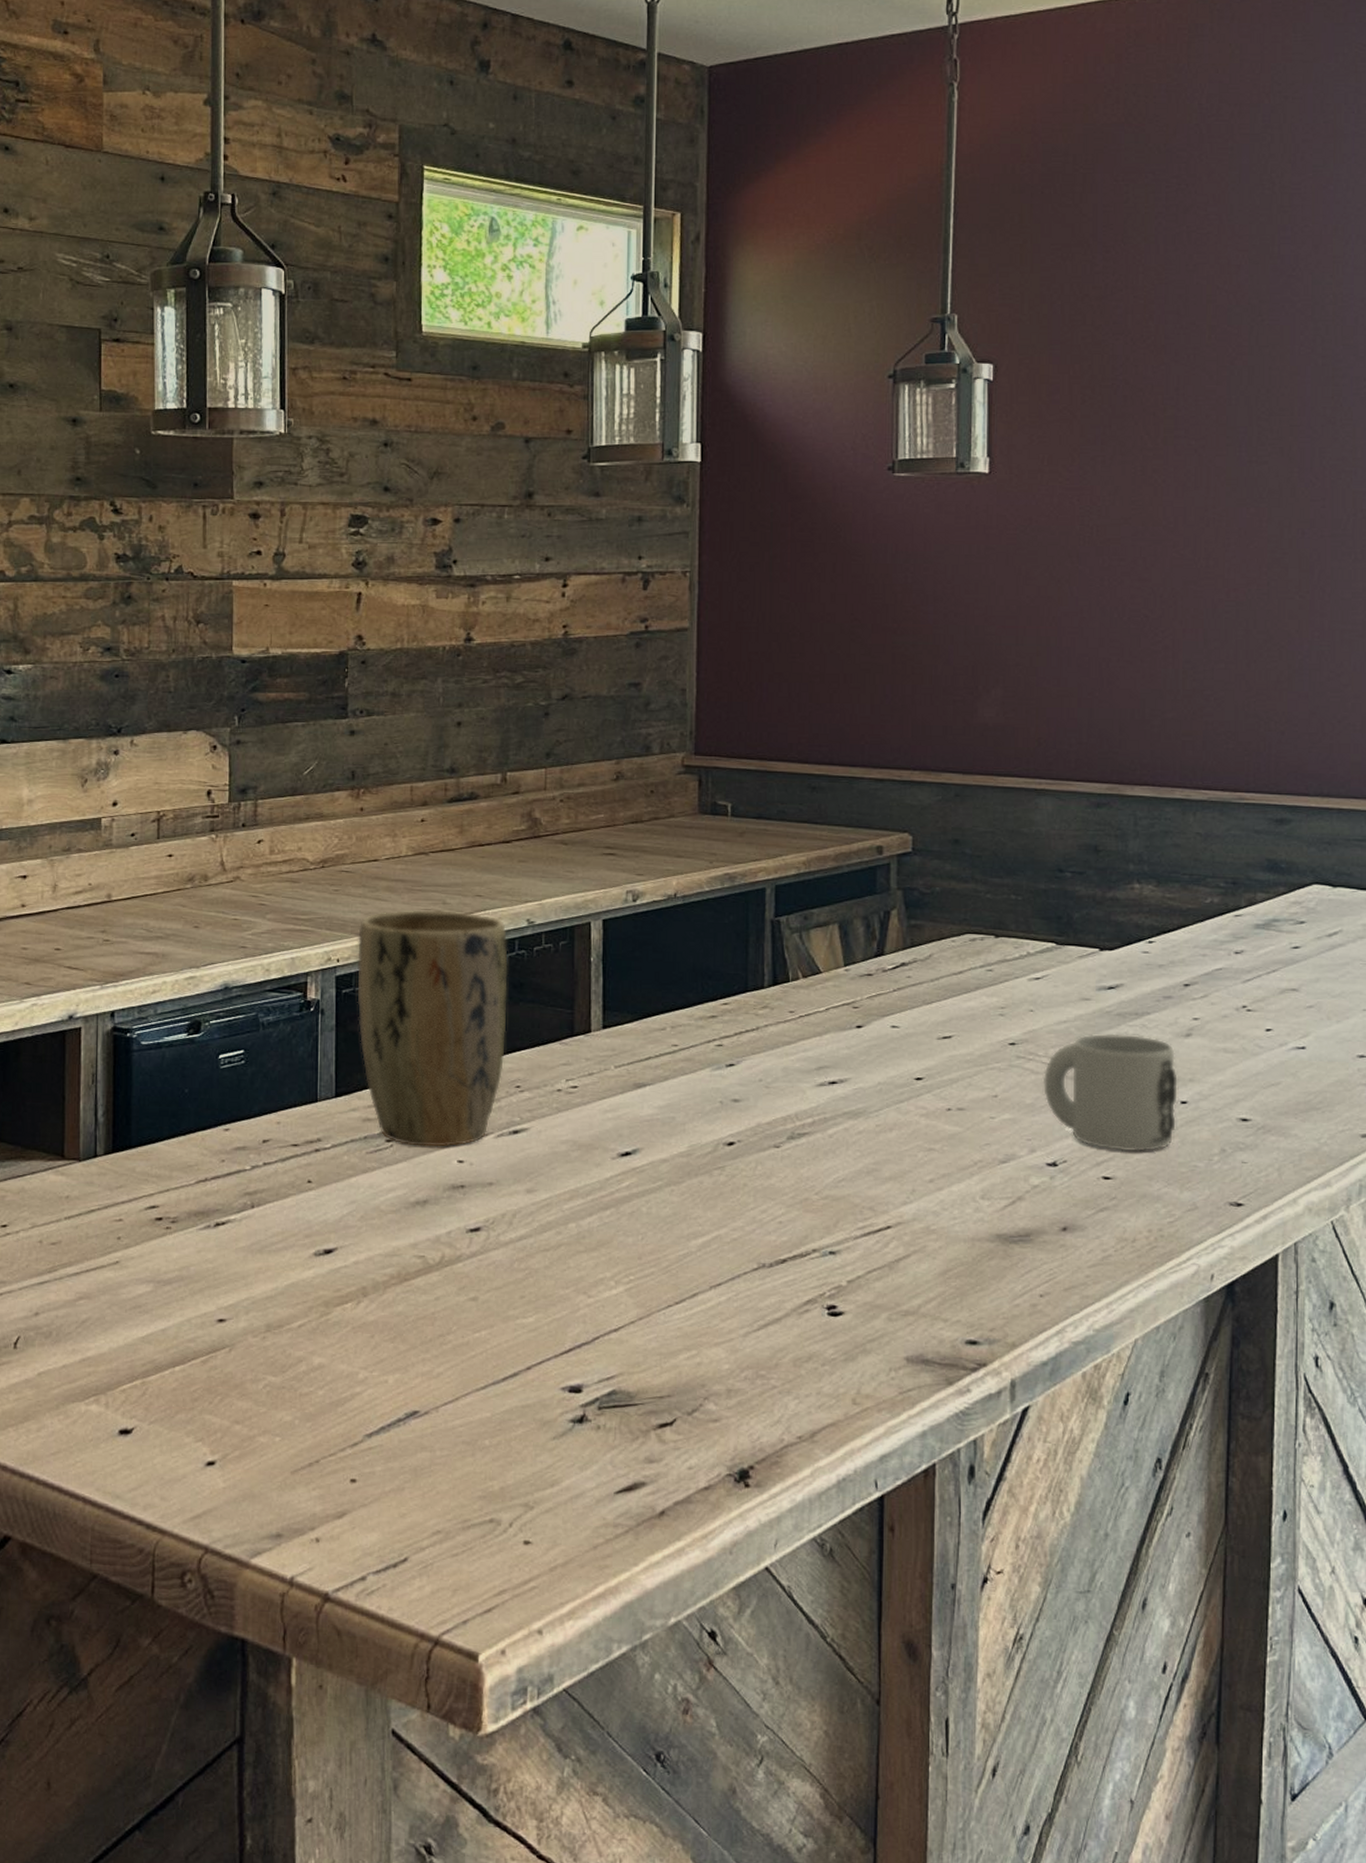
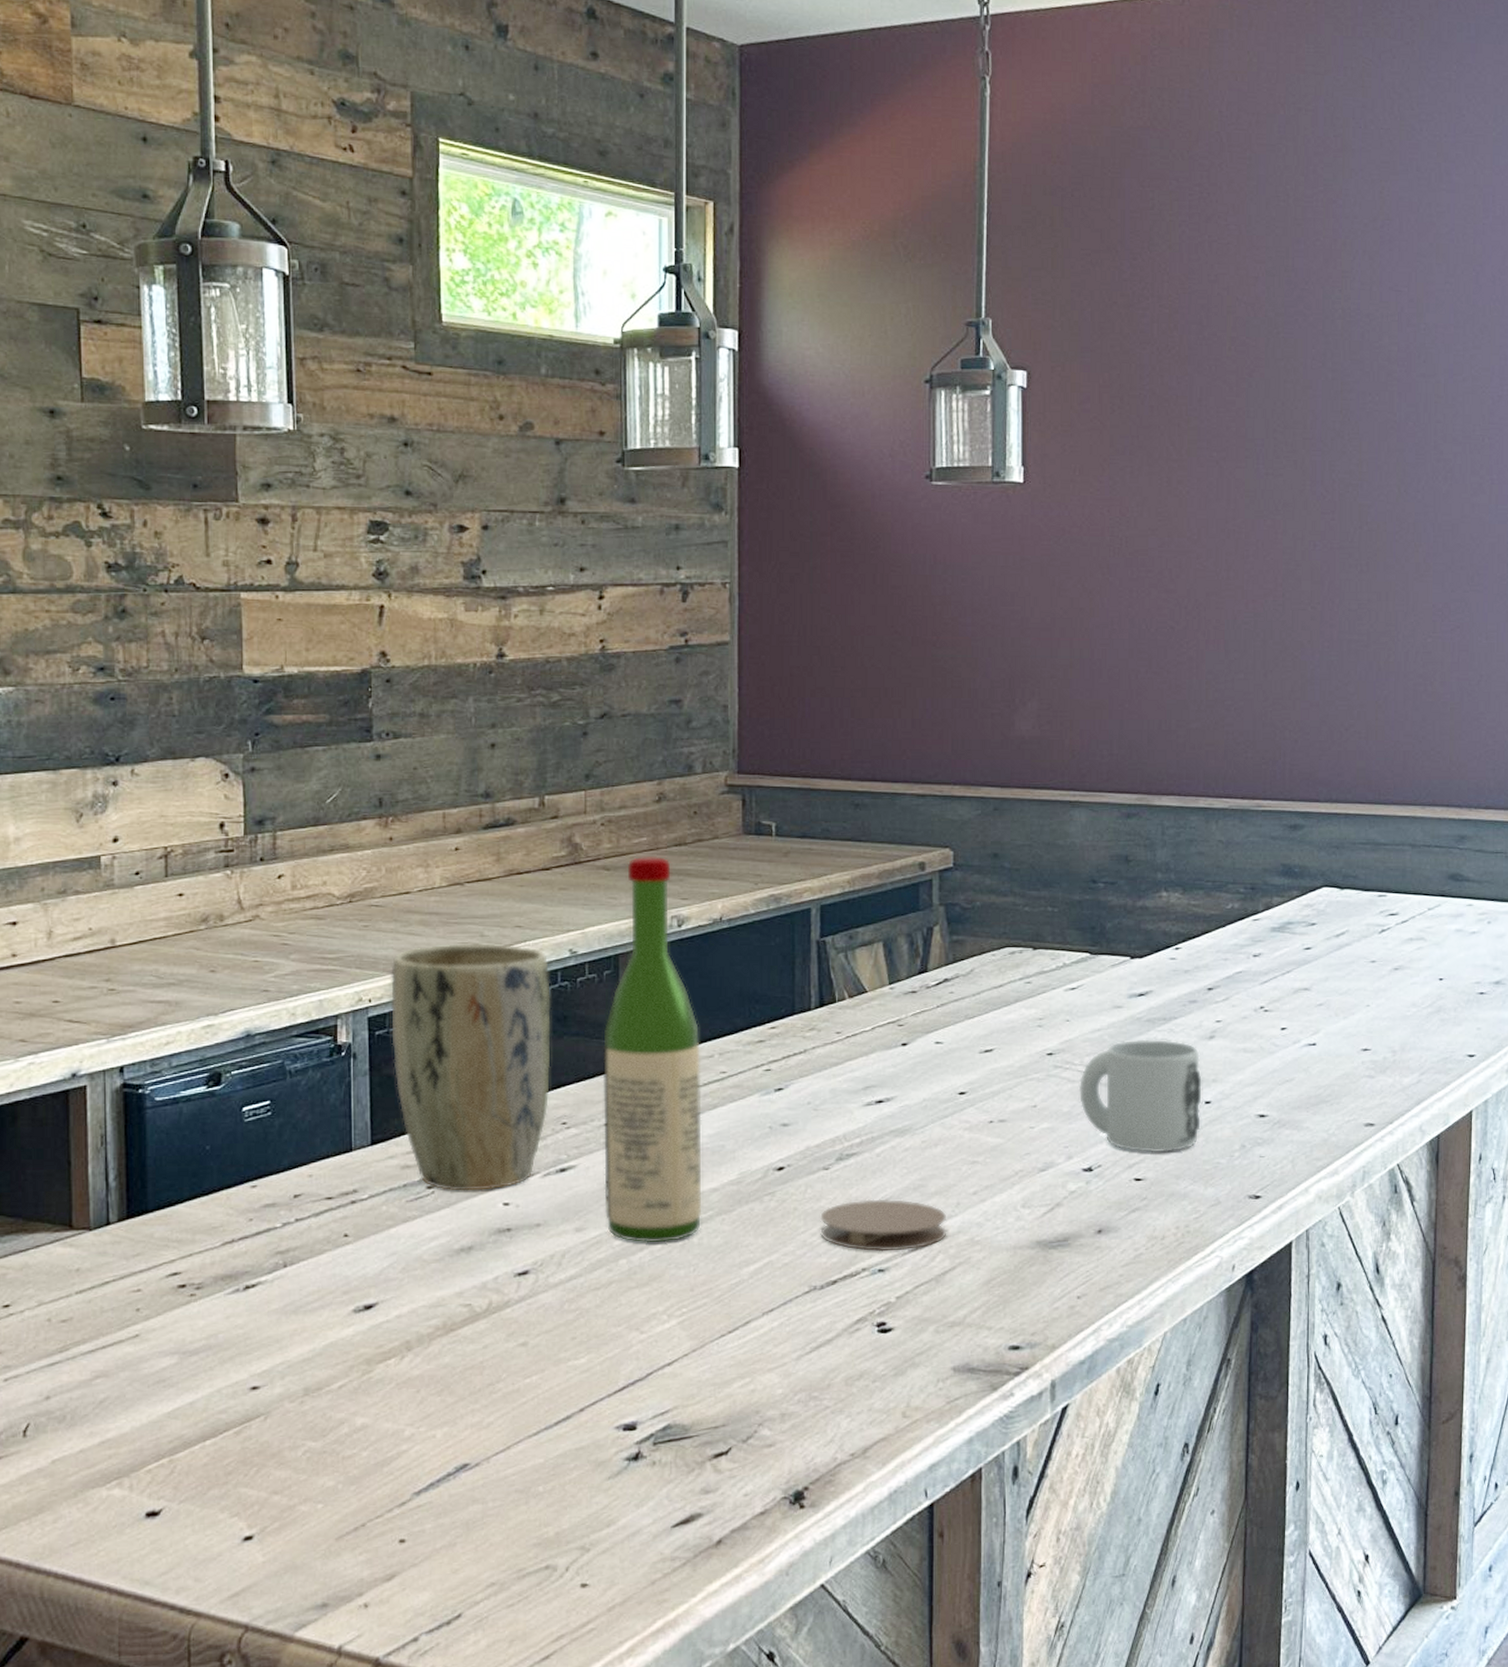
wine bottle: none [555,833,653,1209] -> present [602,857,702,1243]
coaster: none [770,1180,902,1234] -> present [820,1199,947,1252]

